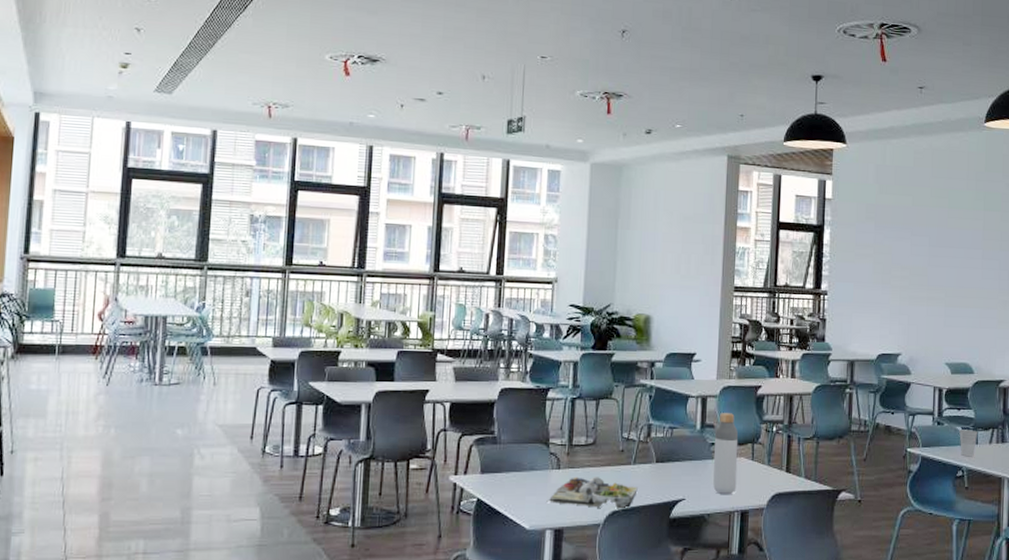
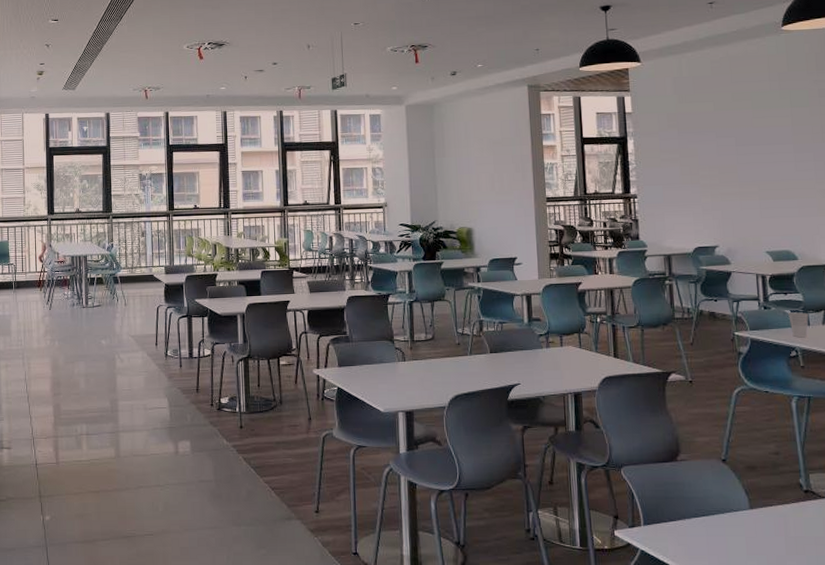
food tray: present [546,477,638,512] -> none [396,367,476,396]
bottle: present [713,413,738,494] -> none [541,308,568,378]

